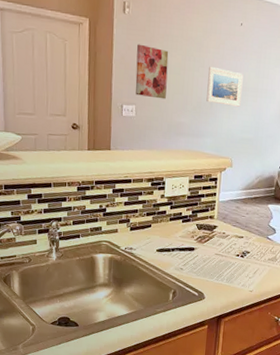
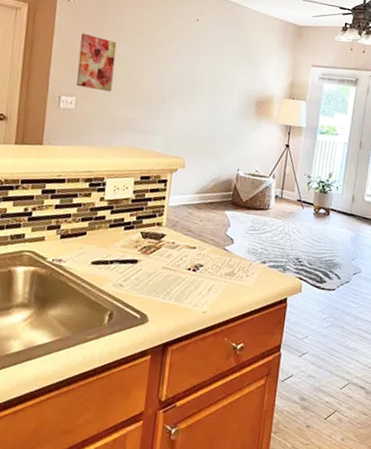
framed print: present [206,66,244,107] -> none [157,60,199,104]

